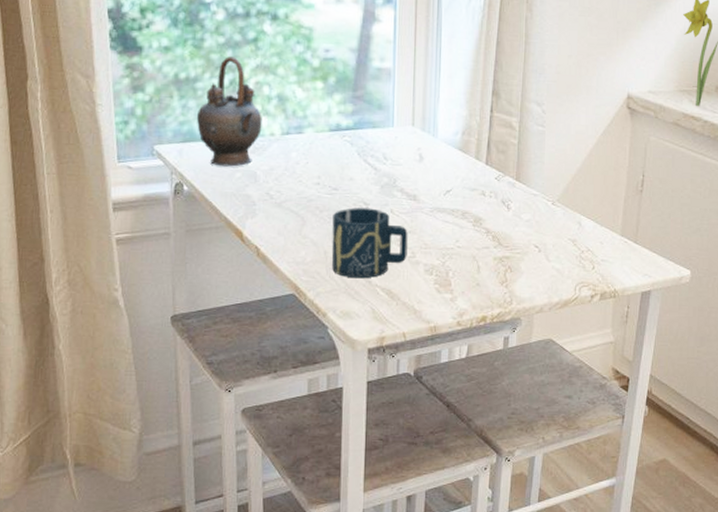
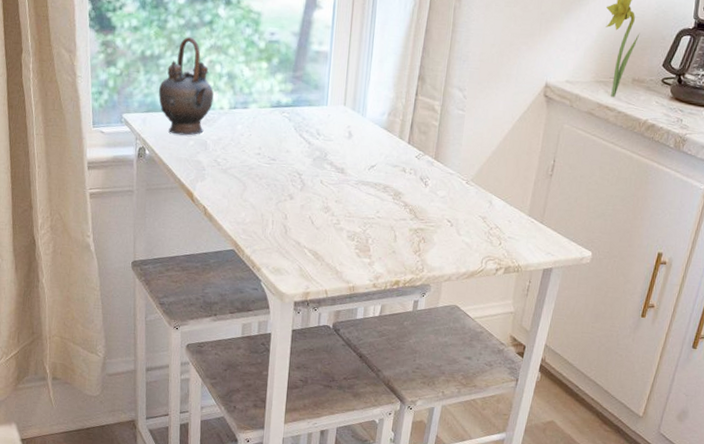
cup: present [331,207,408,279] -> none [267,177,335,240]

